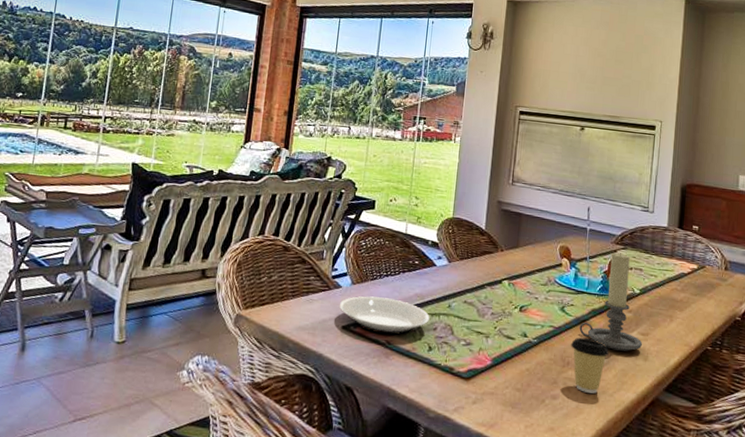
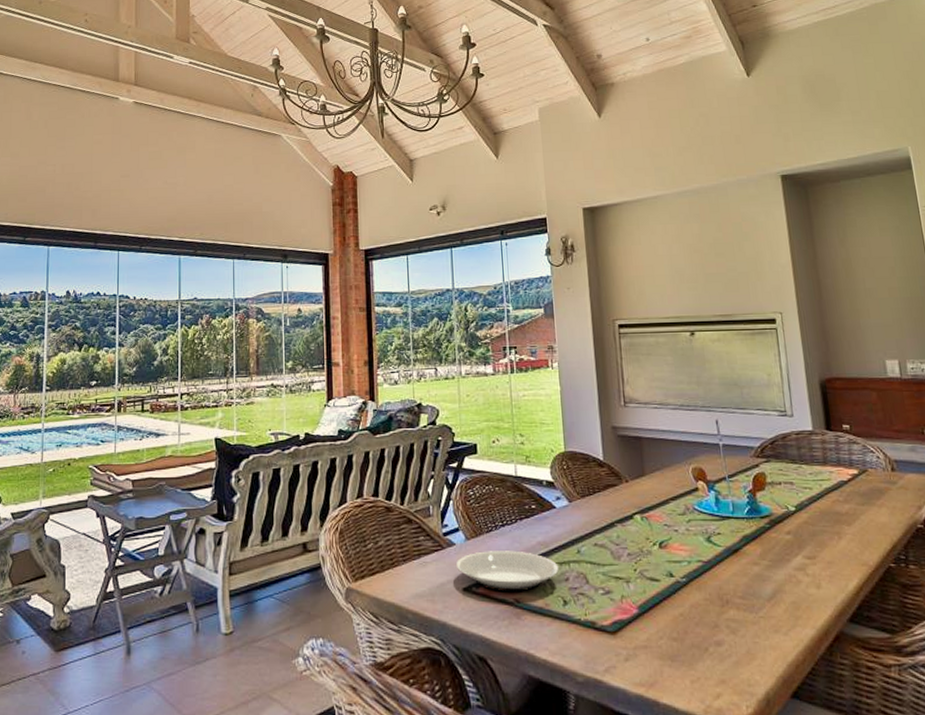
coffee cup: present [571,337,610,394] -> none [726,569,774,634]
candle holder: present [579,252,643,351] -> none [732,467,812,580]

